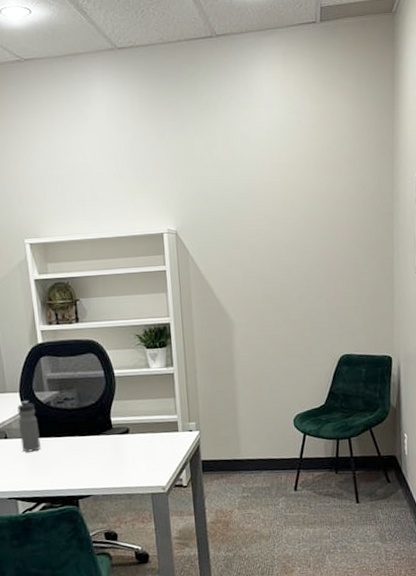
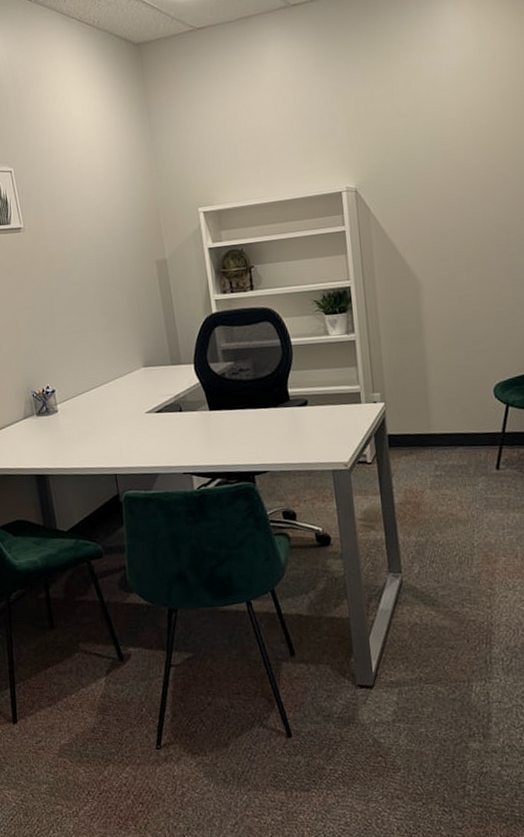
water bottle: present [17,401,41,452] -> none [192,372,216,426]

